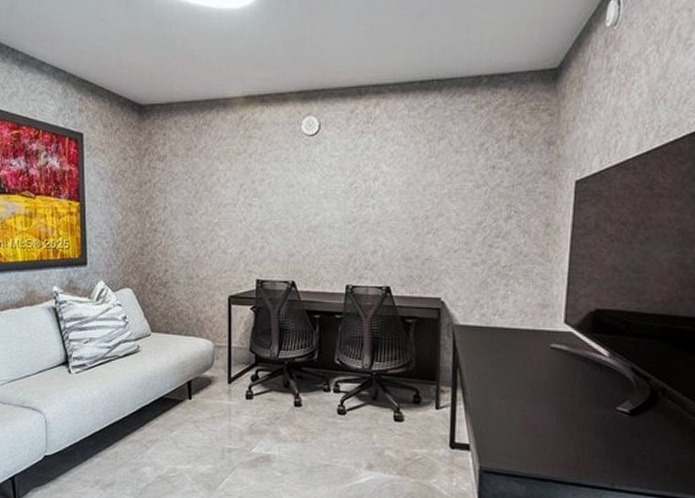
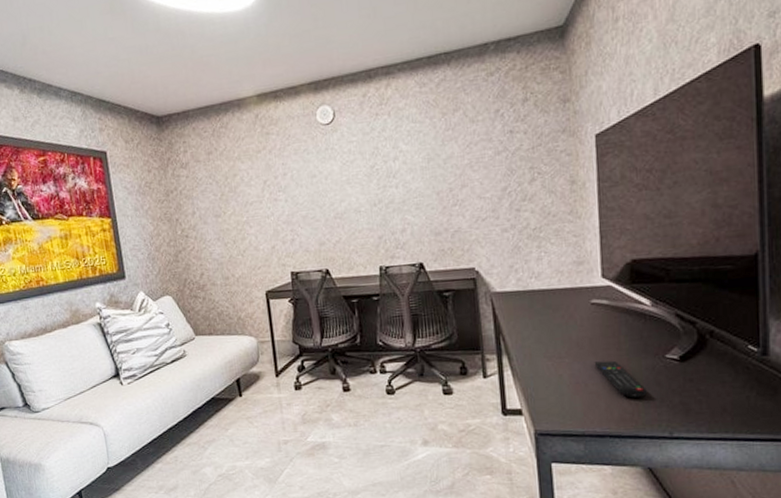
remote control: none [546,406,594,446] -> present [594,360,647,398]

